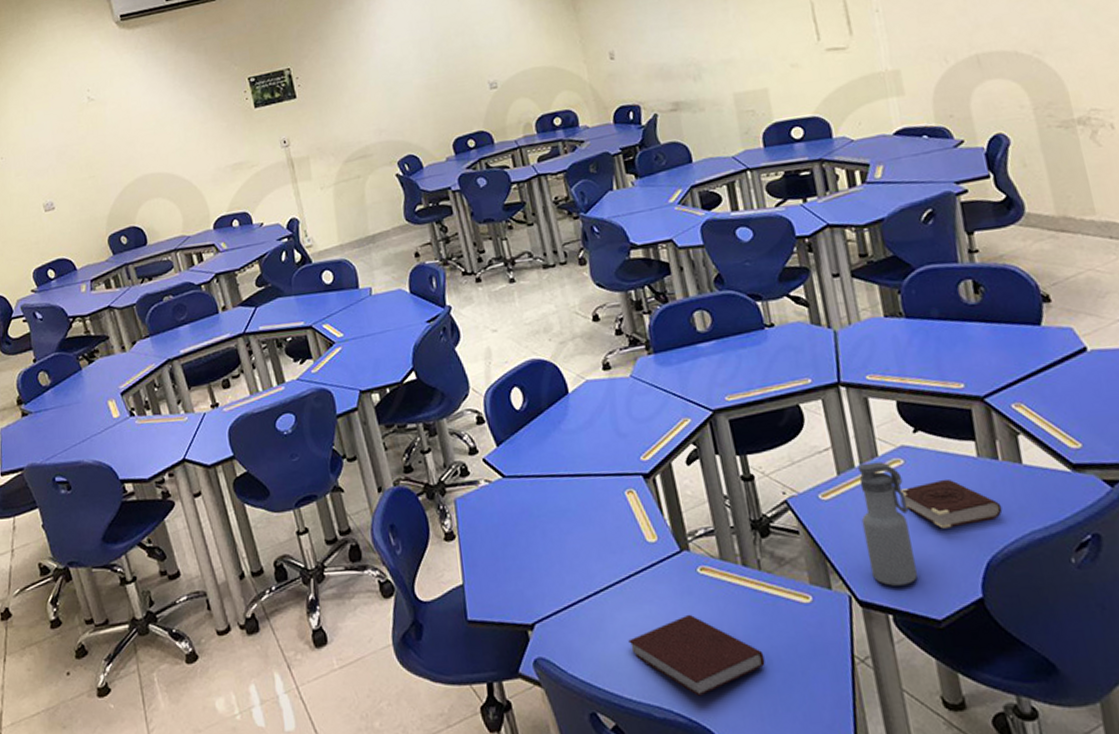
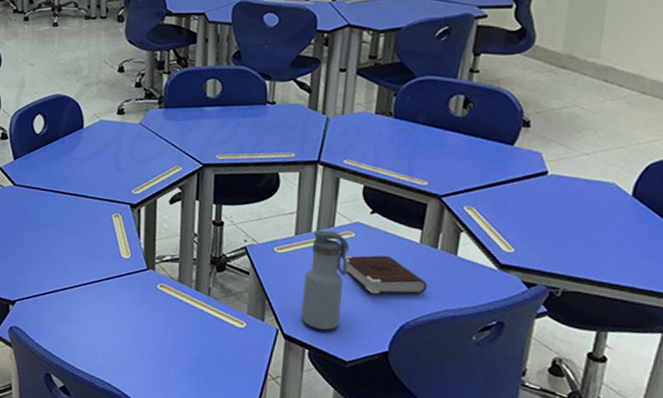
notebook: present [628,614,765,697] -> none [88,317,195,379]

